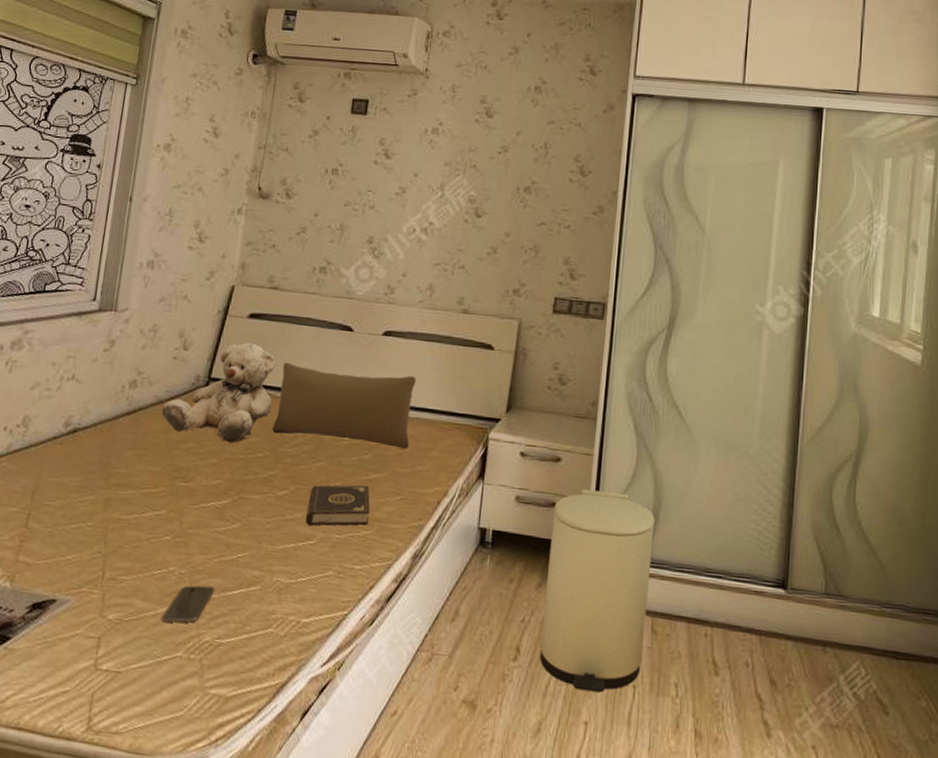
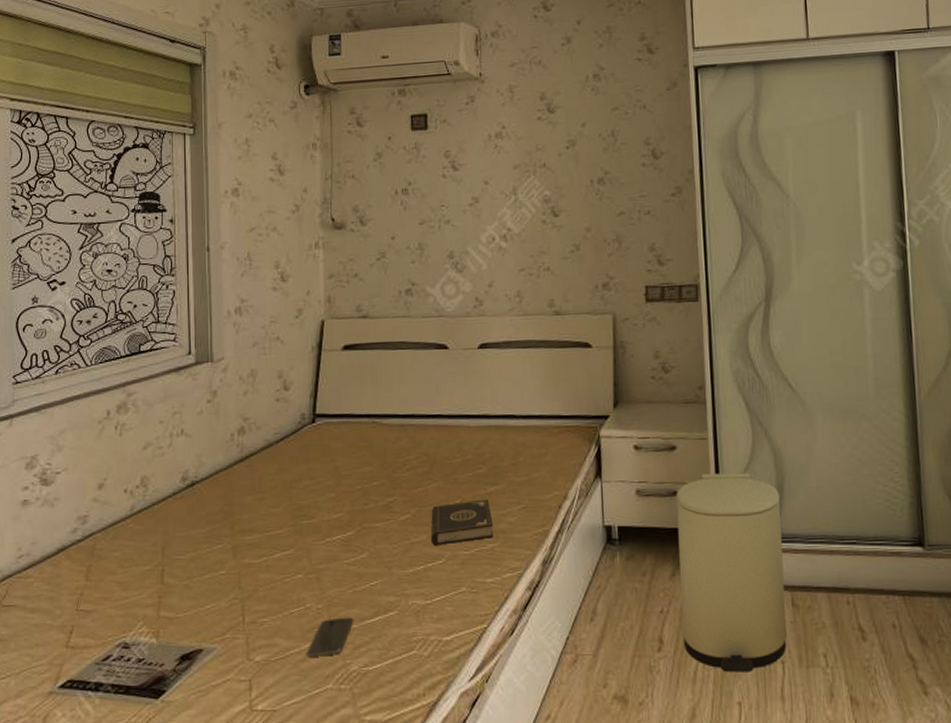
teddy bear: present [162,341,276,443] -> none [274,373,381,475]
pillow: present [272,362,417,450] -> none [384,384,522,460]

